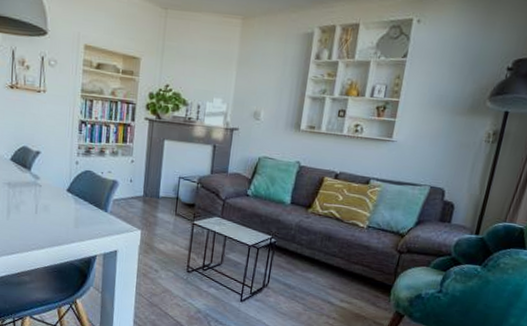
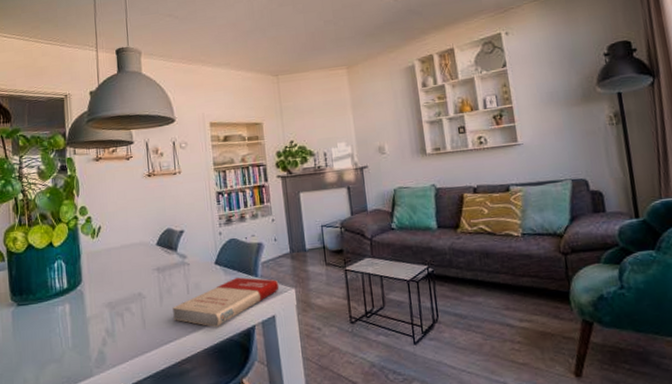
book: none [18,208,127,249] -> present [173,277,279,327]

